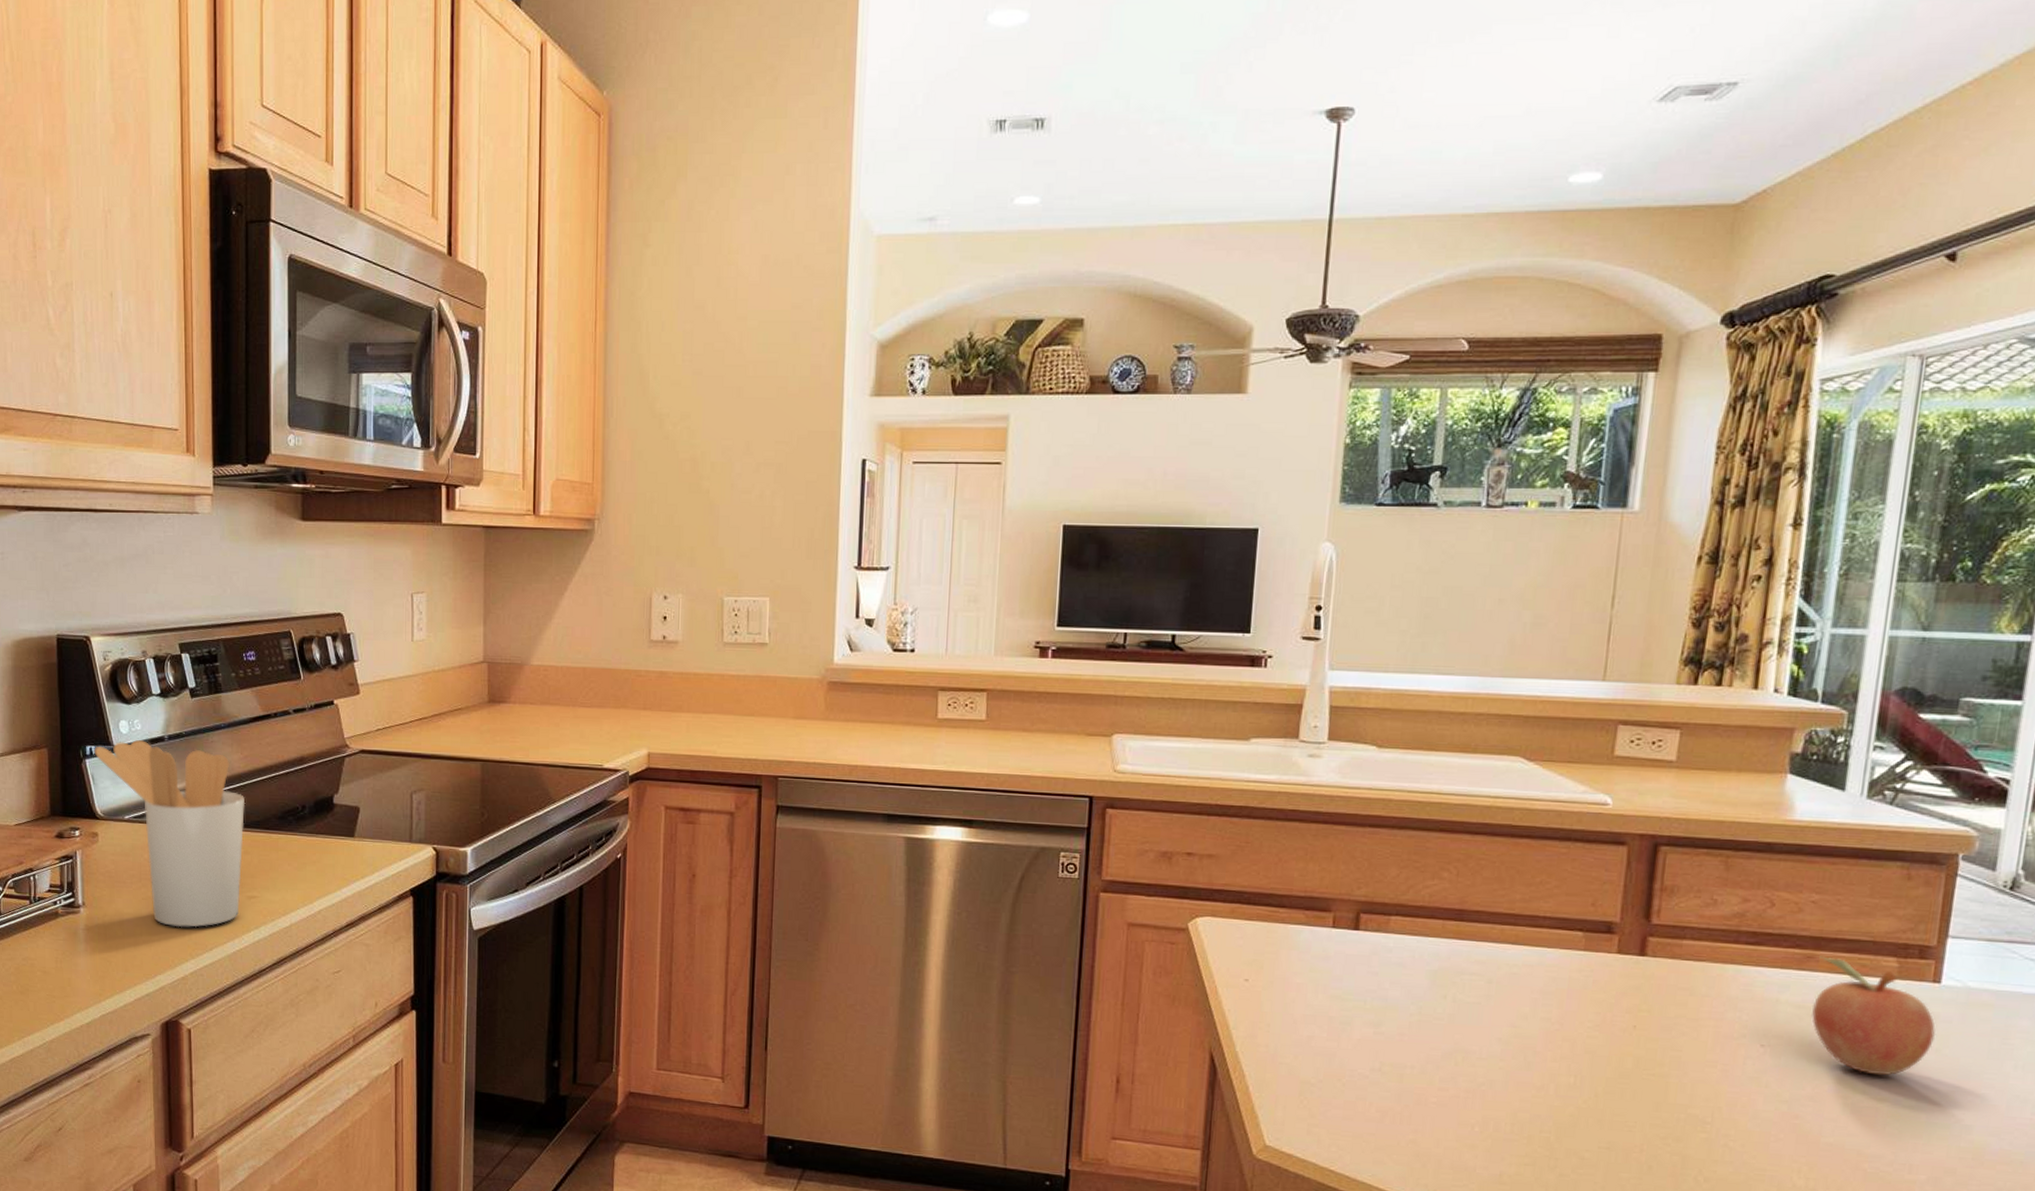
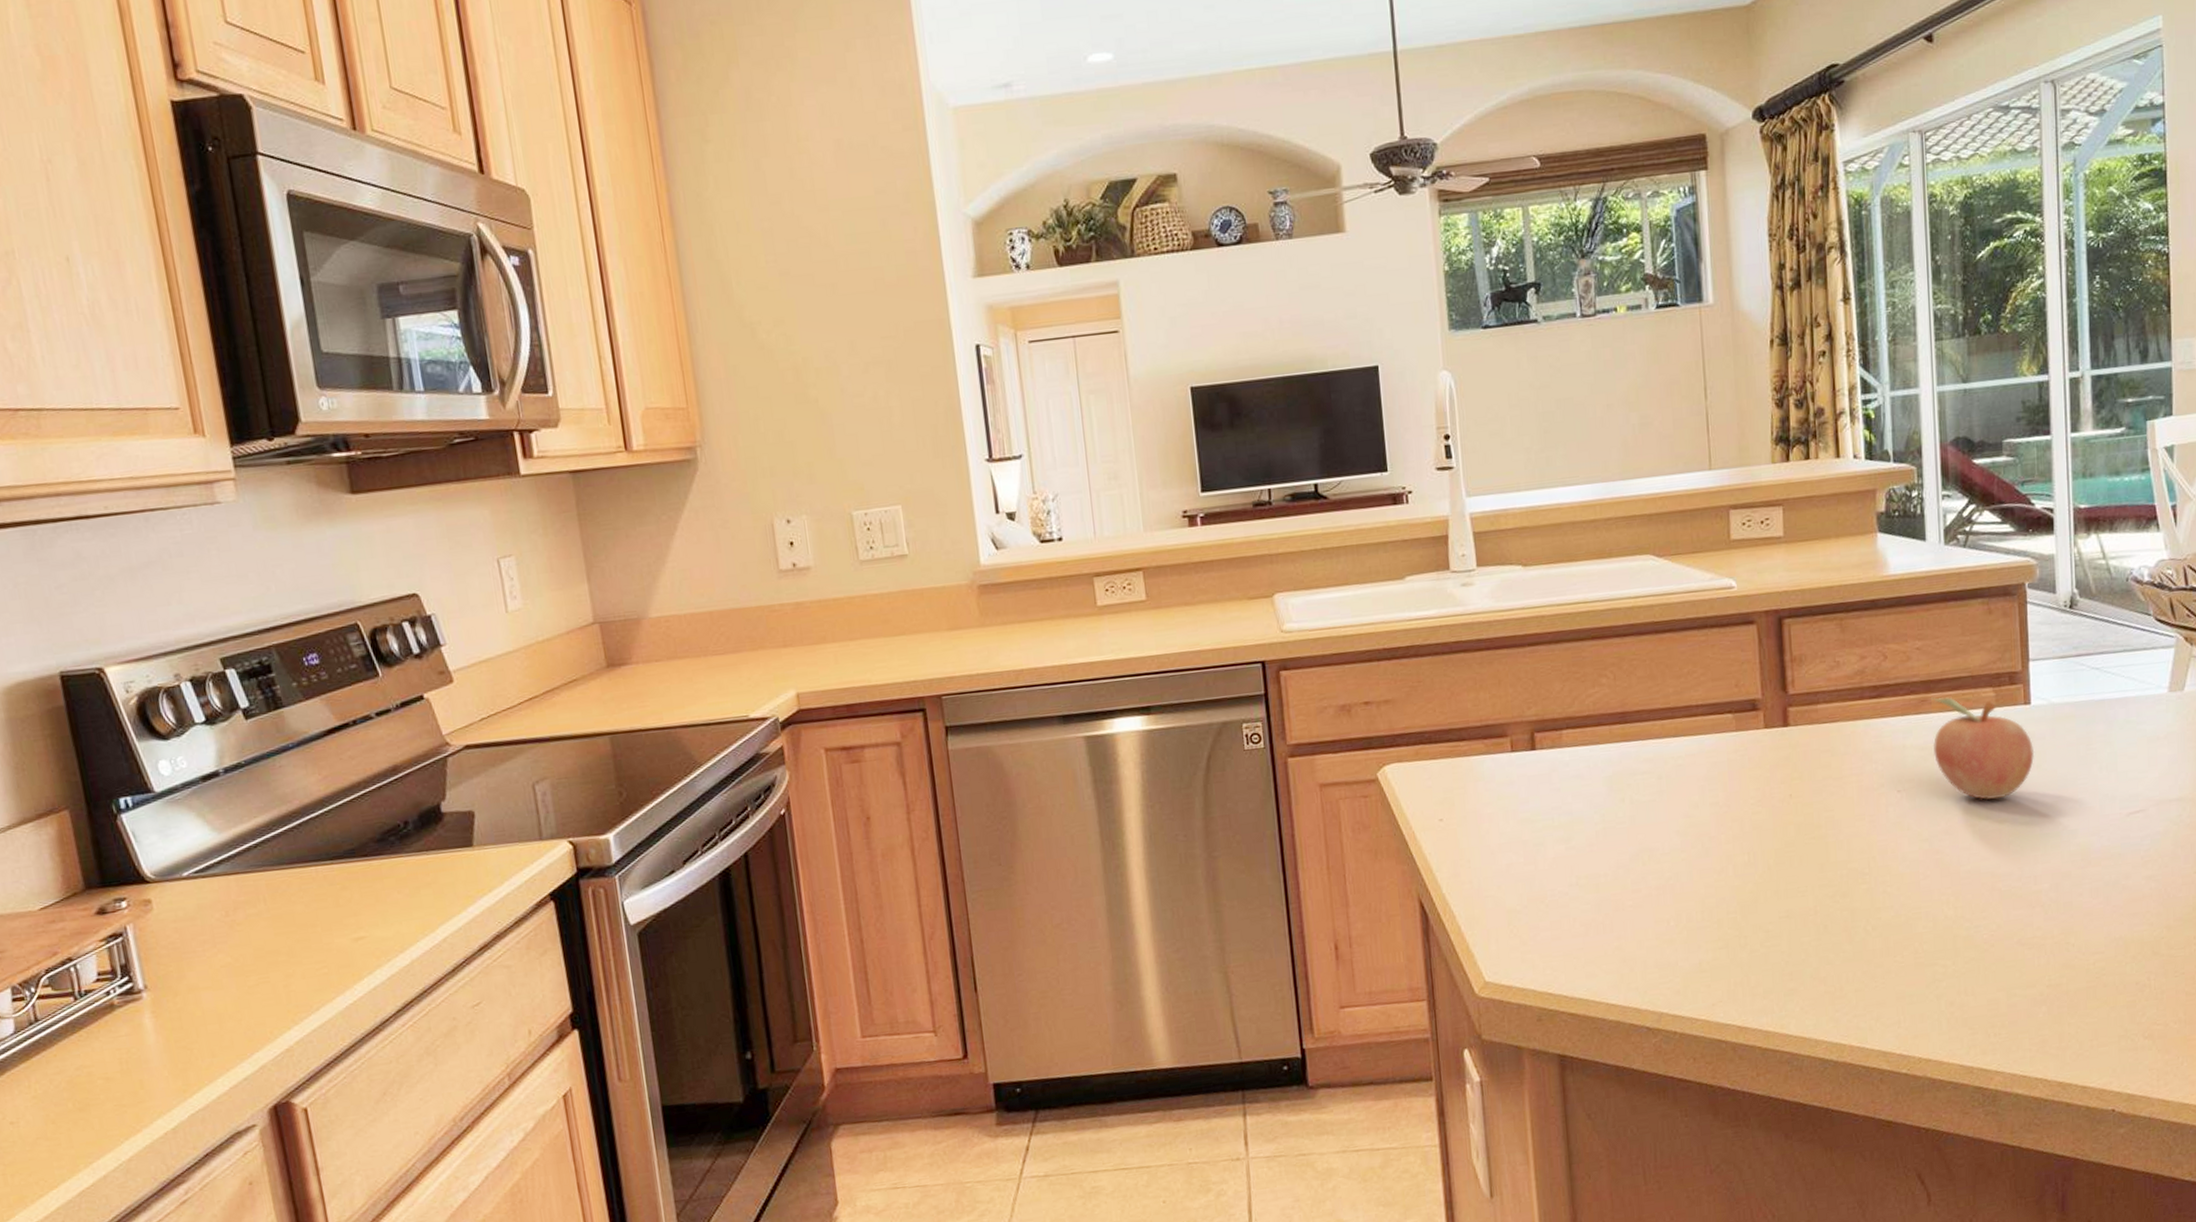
utensil holder: present [94,740,246,928] -> none [130,777,346,992]

